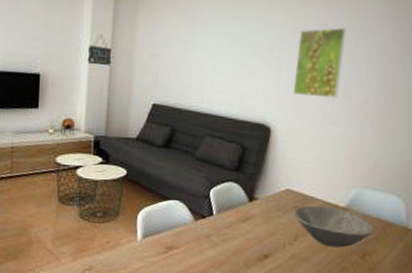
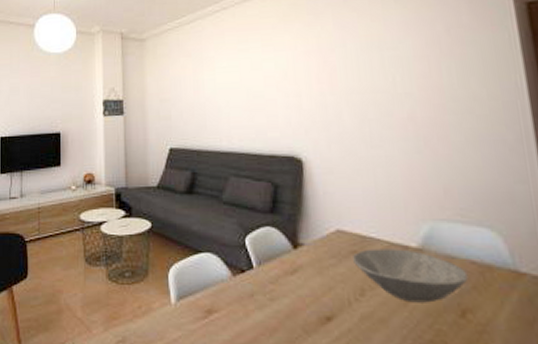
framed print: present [292,27,346,99] -> none [313,41,374,120]

